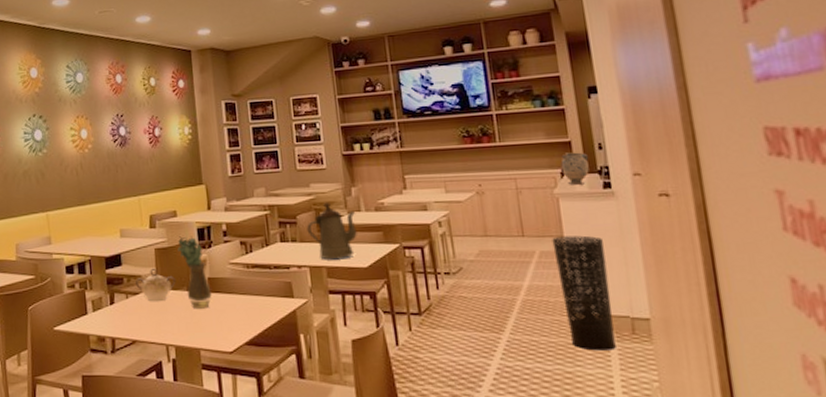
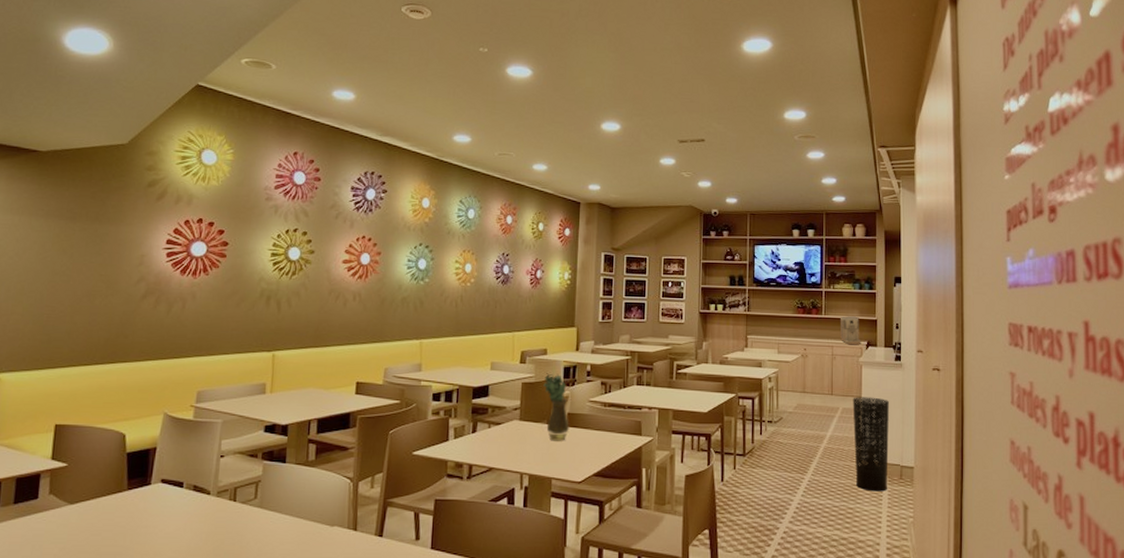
sugar bowl: present [136,268,176,302] -> none [500,400,538,433]
coffee pot: present [307,202,357,259] -> none [661,353,704,403]
coffee machine: none [520,140,554,175] -> present [839,316,861,345]
jug: present [560,152,589,185] -> none [867,329,888,356]

